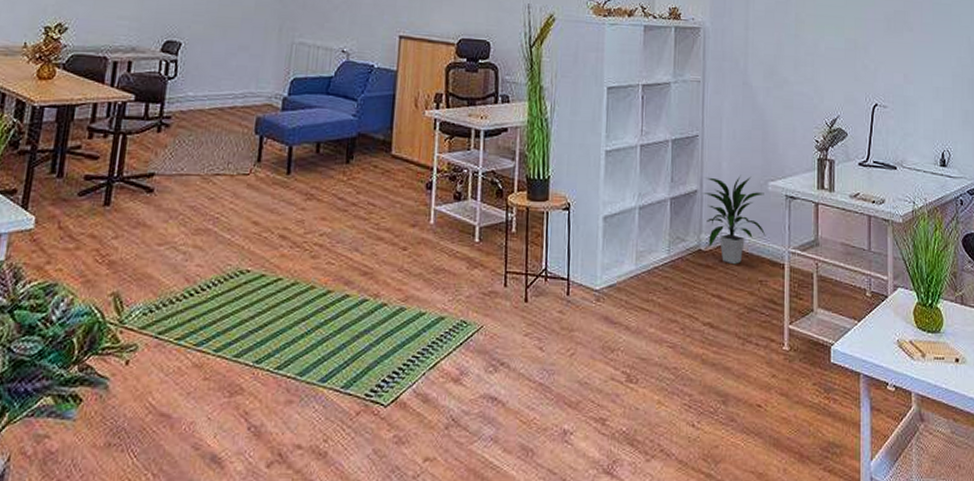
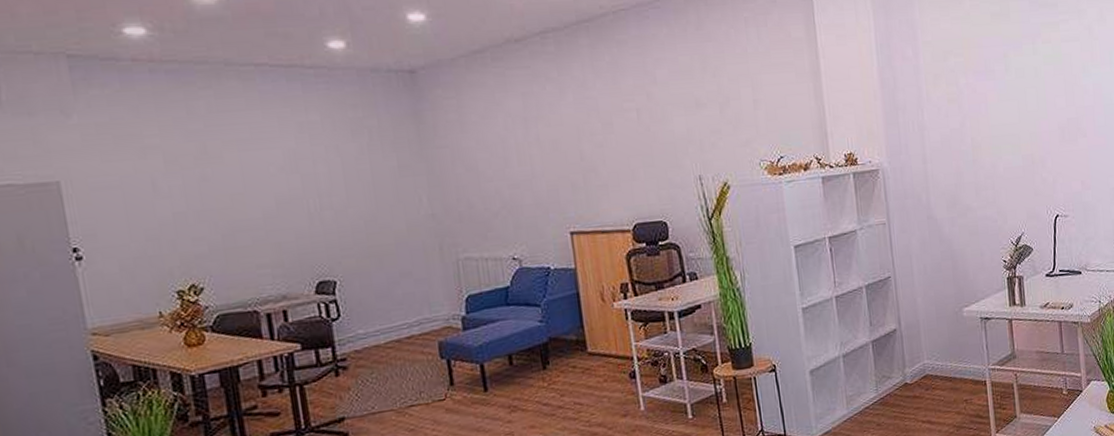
indoor plant: present [702,174,766,265] -> none [901,306,966,391]

